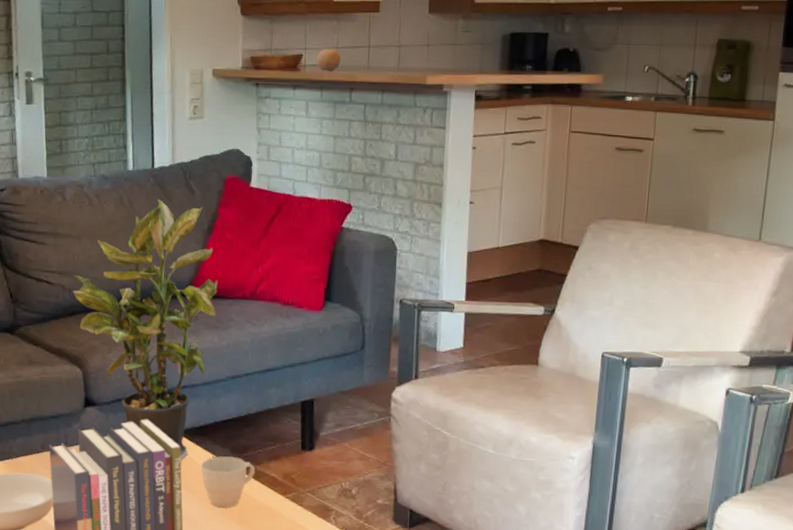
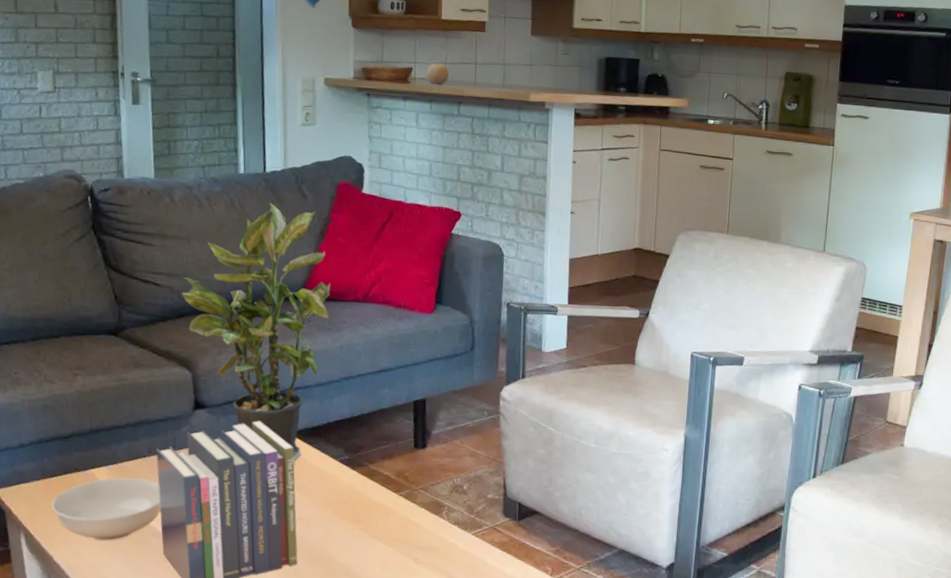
cup: present [201,456,256,508] -> none [315,455,369,507]

